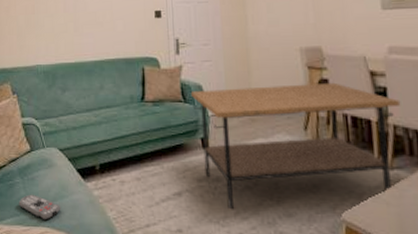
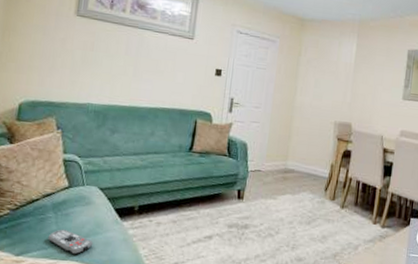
coffee table: present [190,82,401,210] -> none [235,147,401,253]

